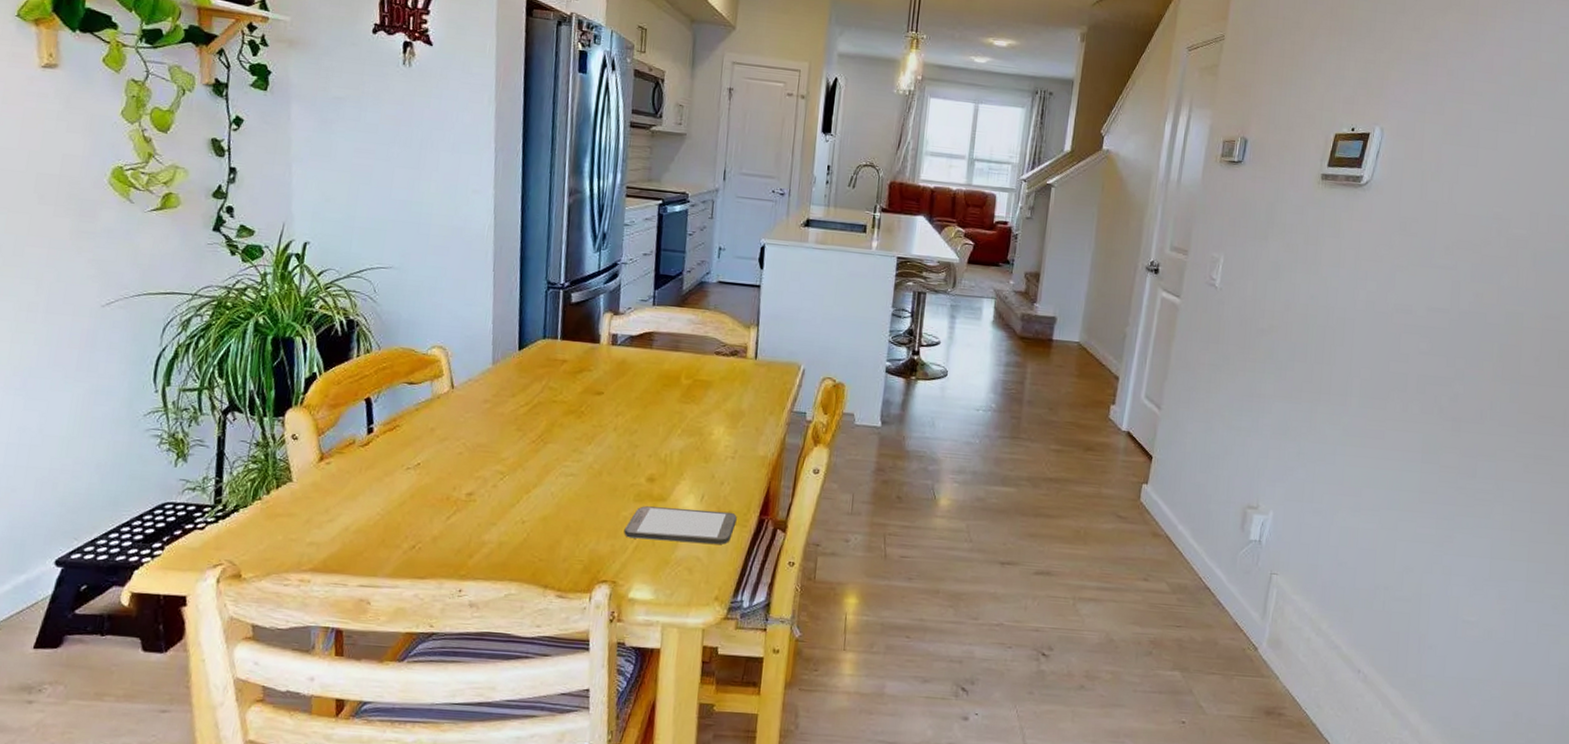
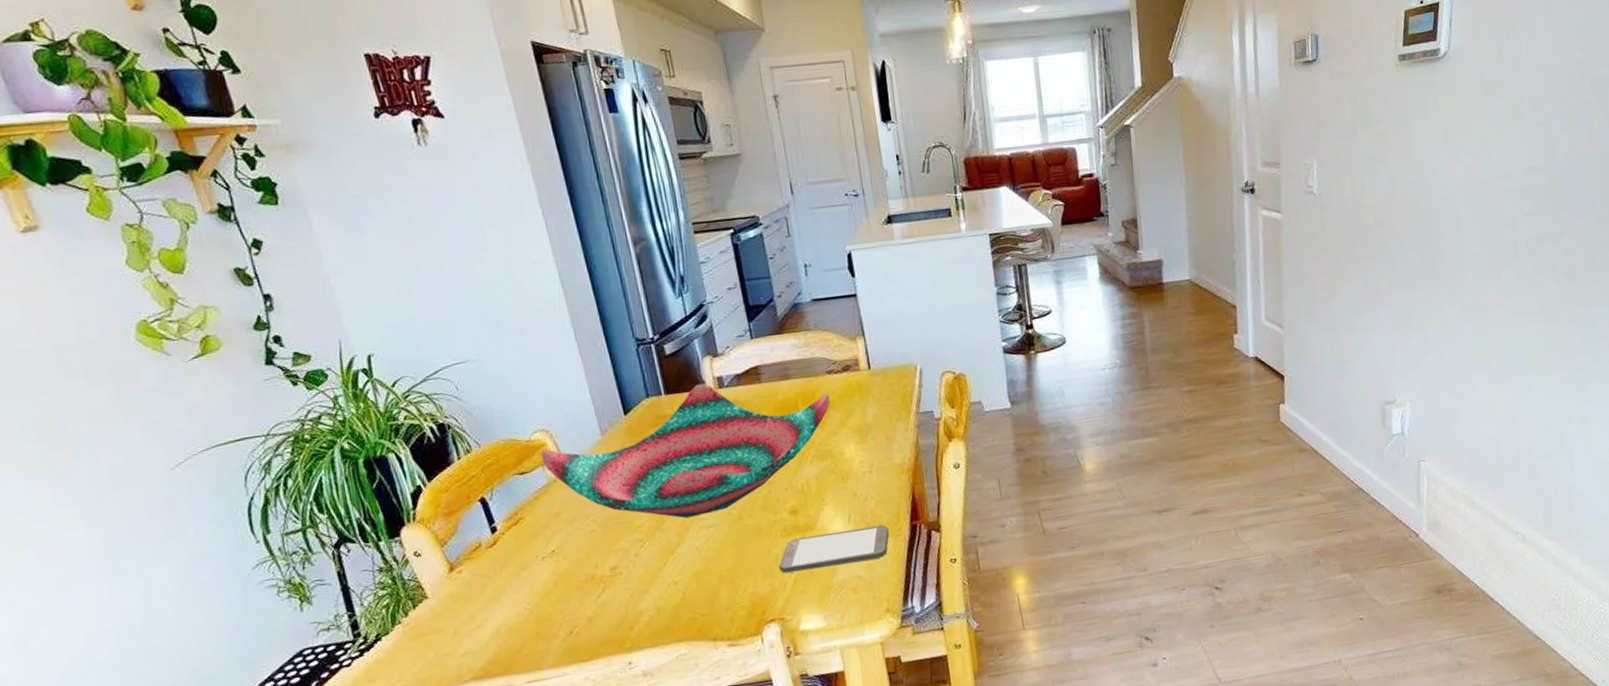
decorative bowl: none [432,336,712,463] -> present [541,383,830,519]

